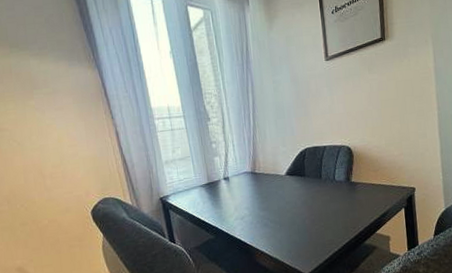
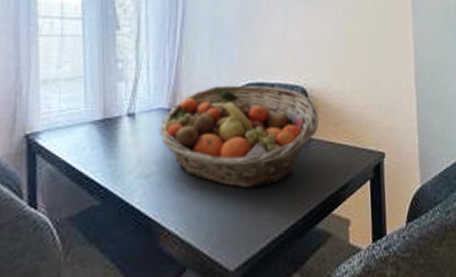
fruit basket: none [246,148,363,221] -> present [158,85,320,189]

